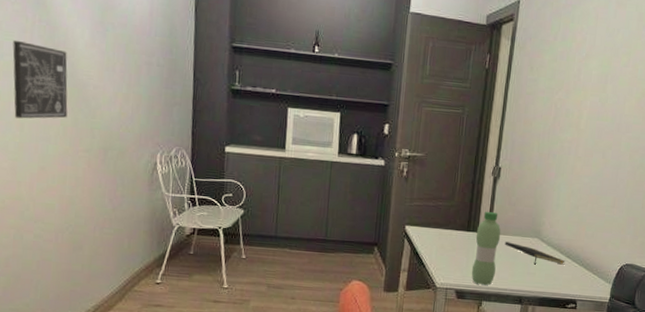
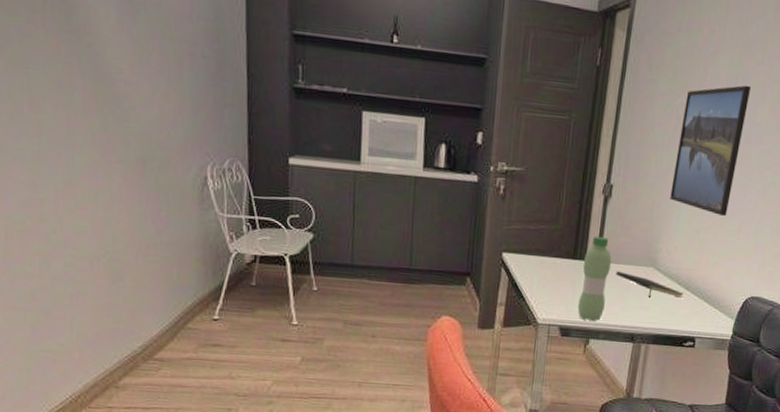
wall art: present [12,40,68,119] -> none [21,22,95,122]
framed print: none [551,83,620,193] -> present [670,85,752,216]

